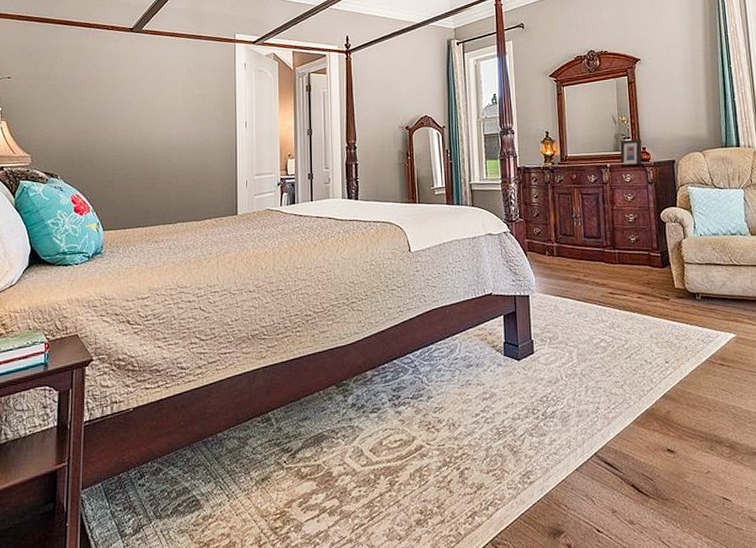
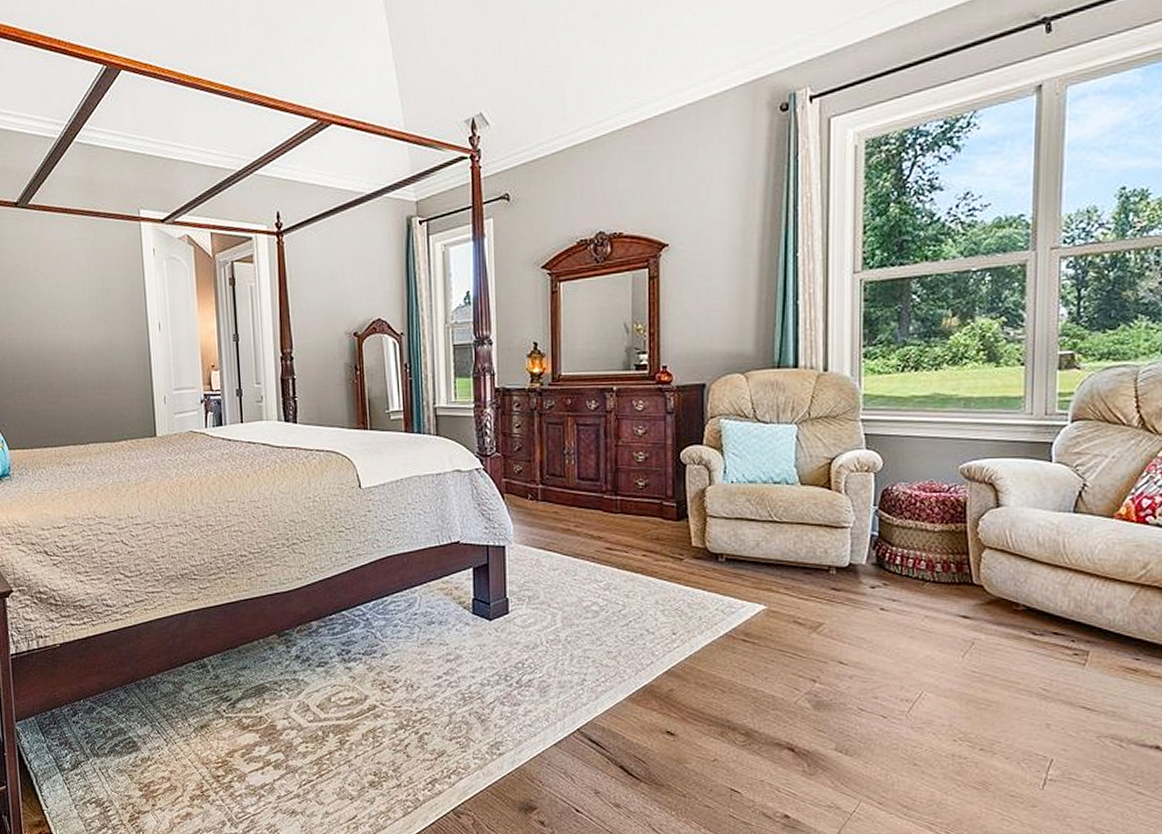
picture frame: present [620,139,642,169] -> none [631,354,662,393]

